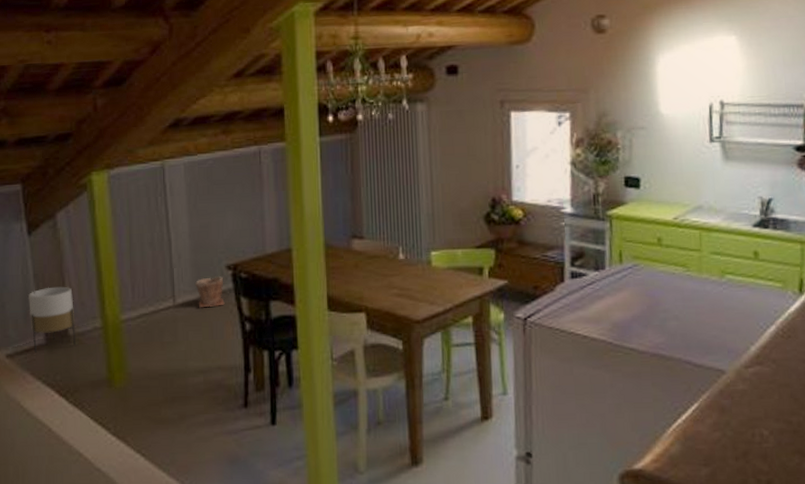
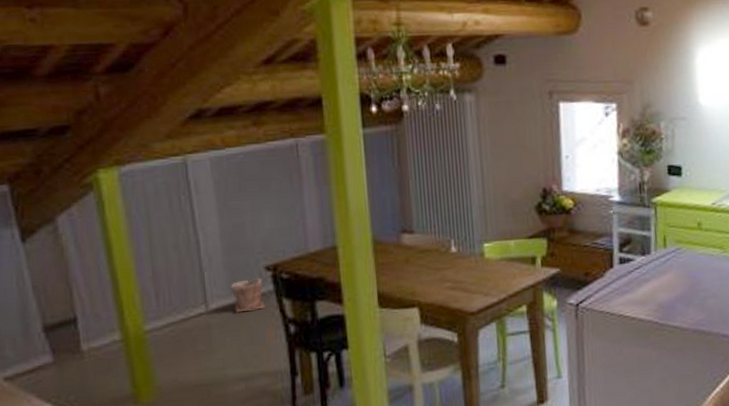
planter: present [29,286,76,353] -> none [27,297,91,373]

